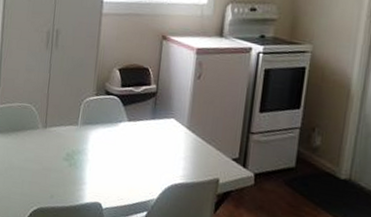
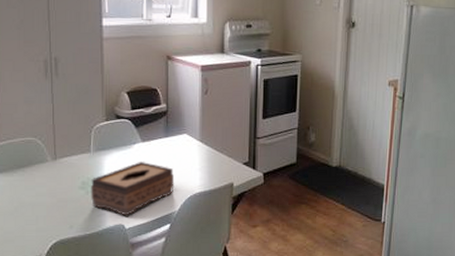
tissue box: none [73,141,157,196] -> present [91,162,175,216]

